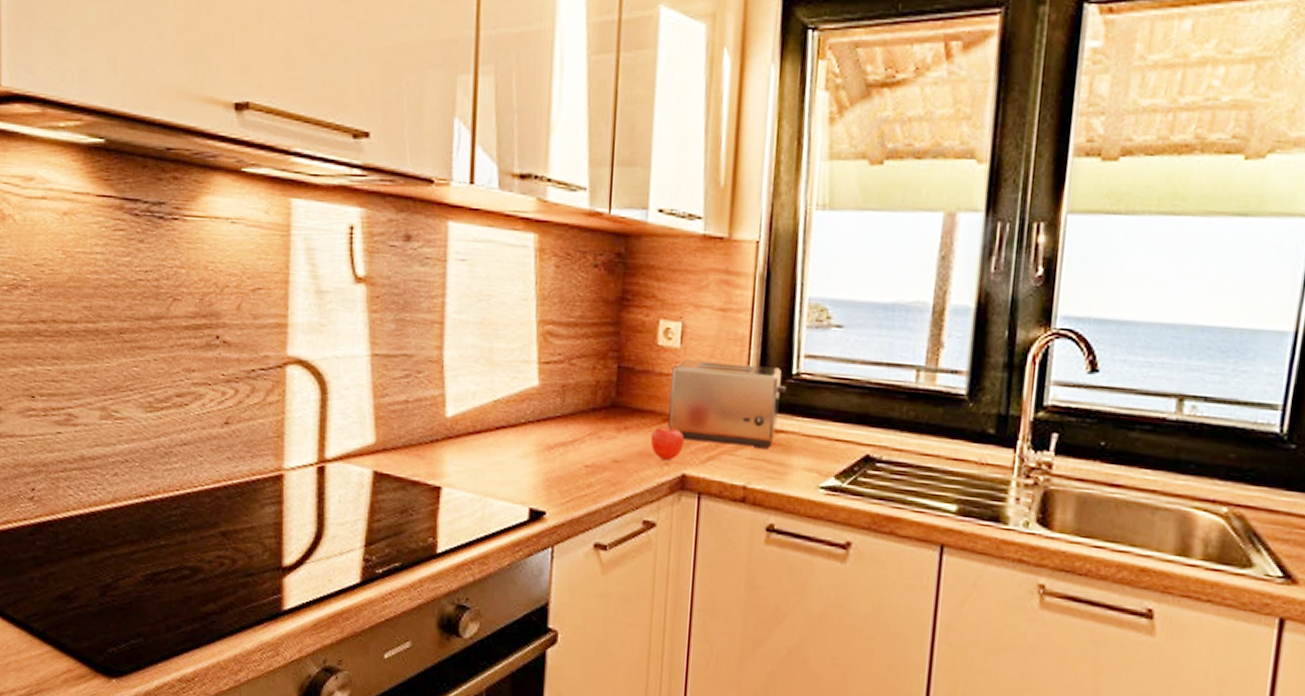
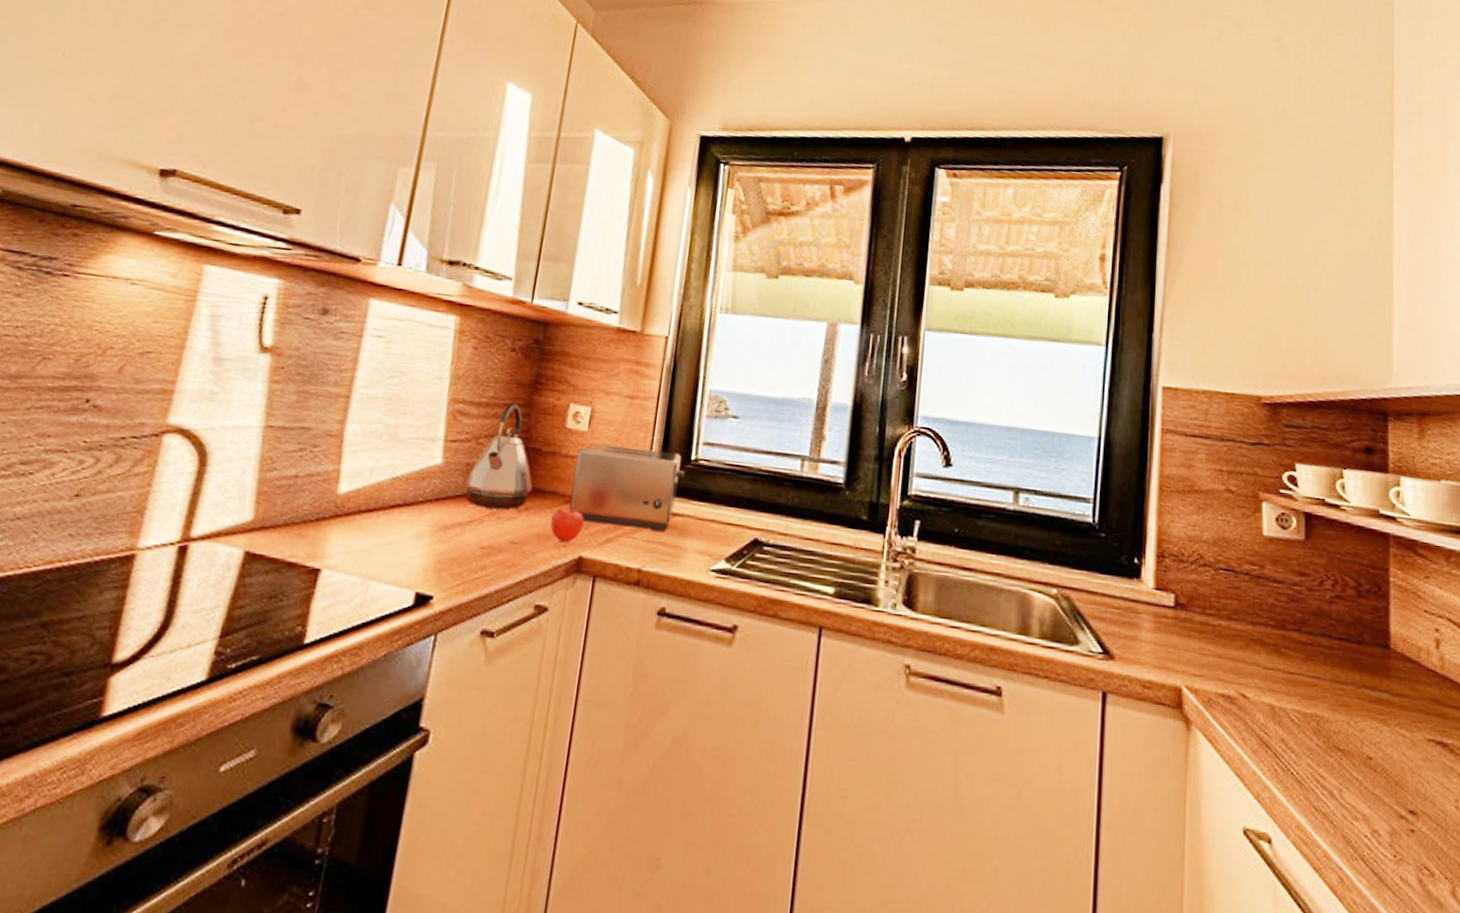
kettle: none [563,321,630,429] -> present [465,402,533,510]

